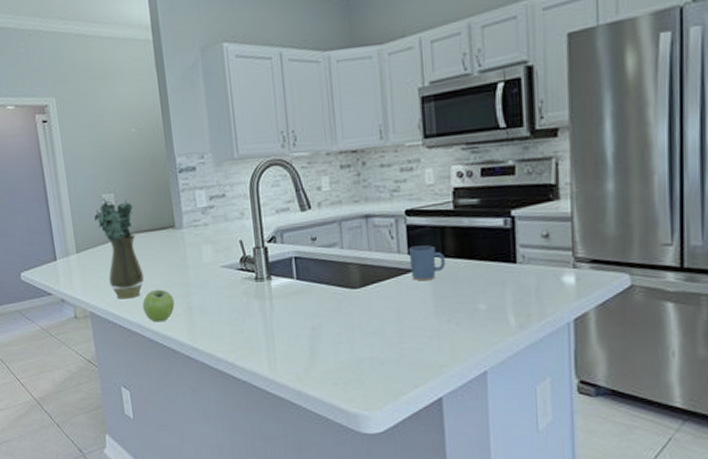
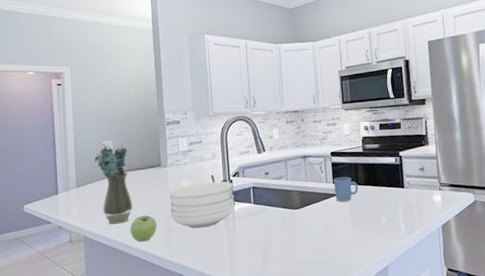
bowl: none [186,249,271,309] -> present [168,181,235,229]

